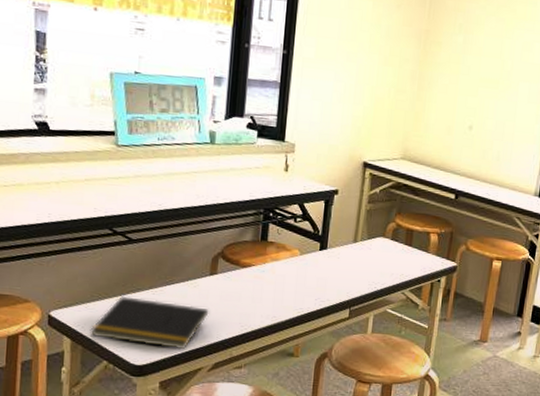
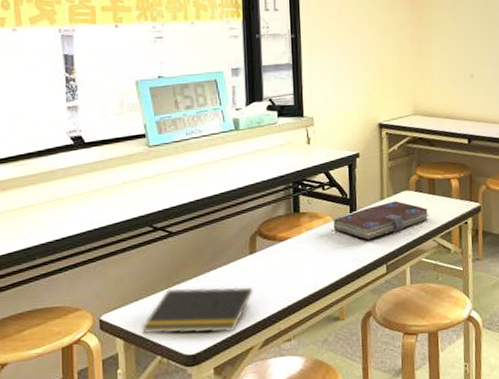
book: none [300,246,402,282] -> present [333,201,429,240]

